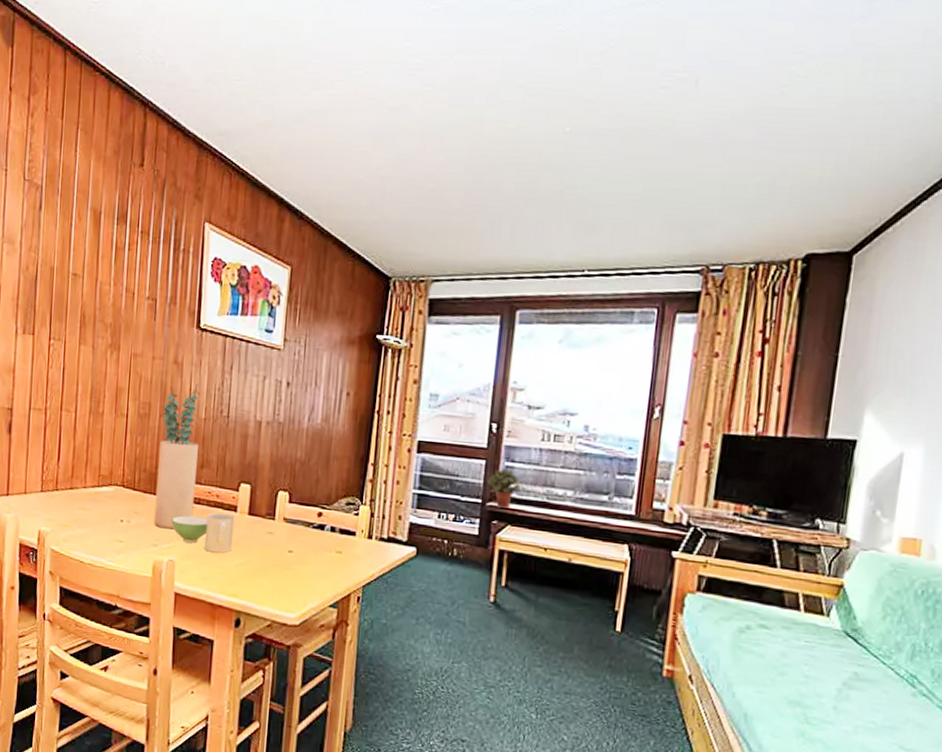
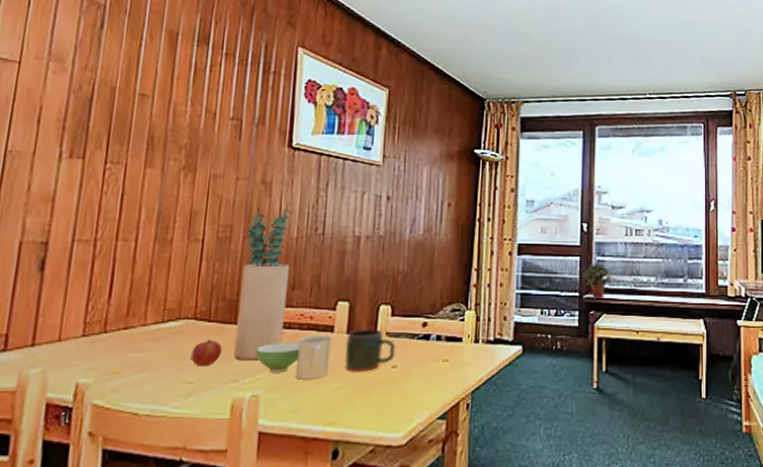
fruit: none [121,506,145,529] -> present [191,340,223,366]
mug: none [246,512,292,552] -> present [344,328,396,372]

